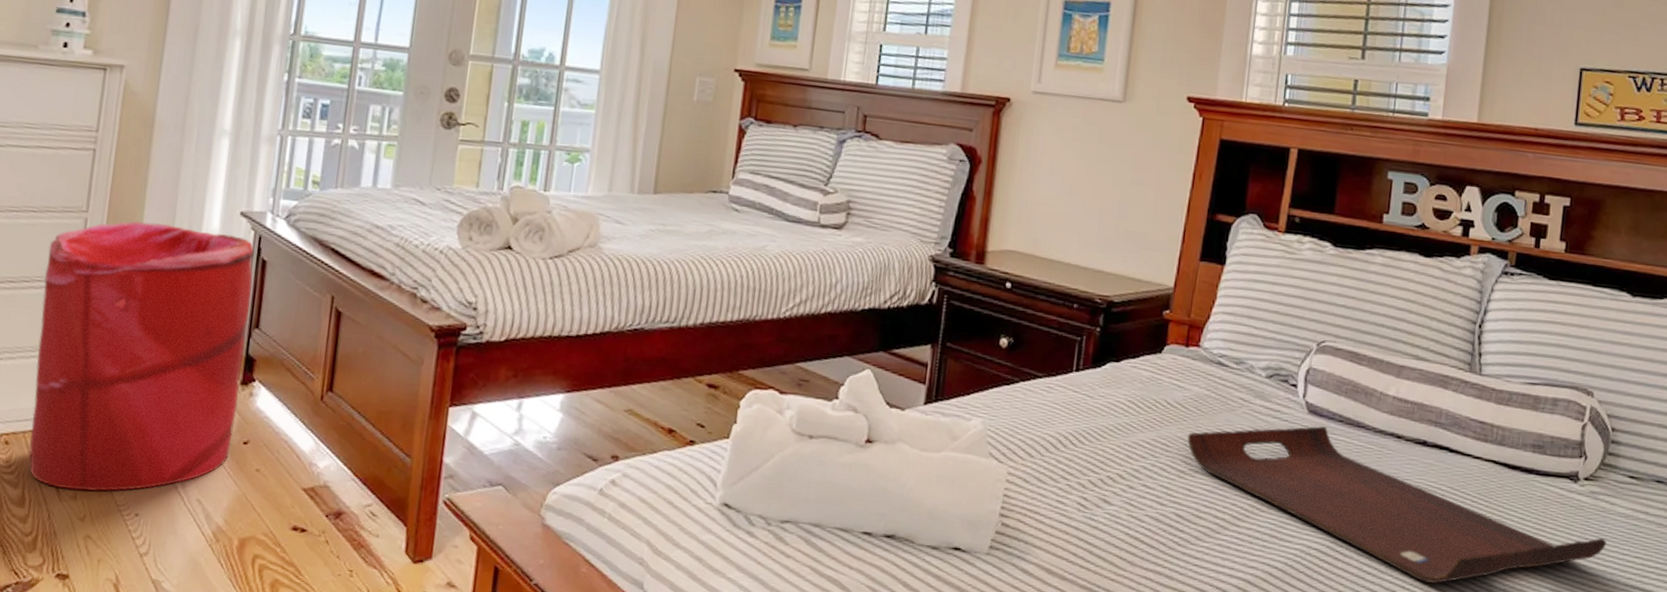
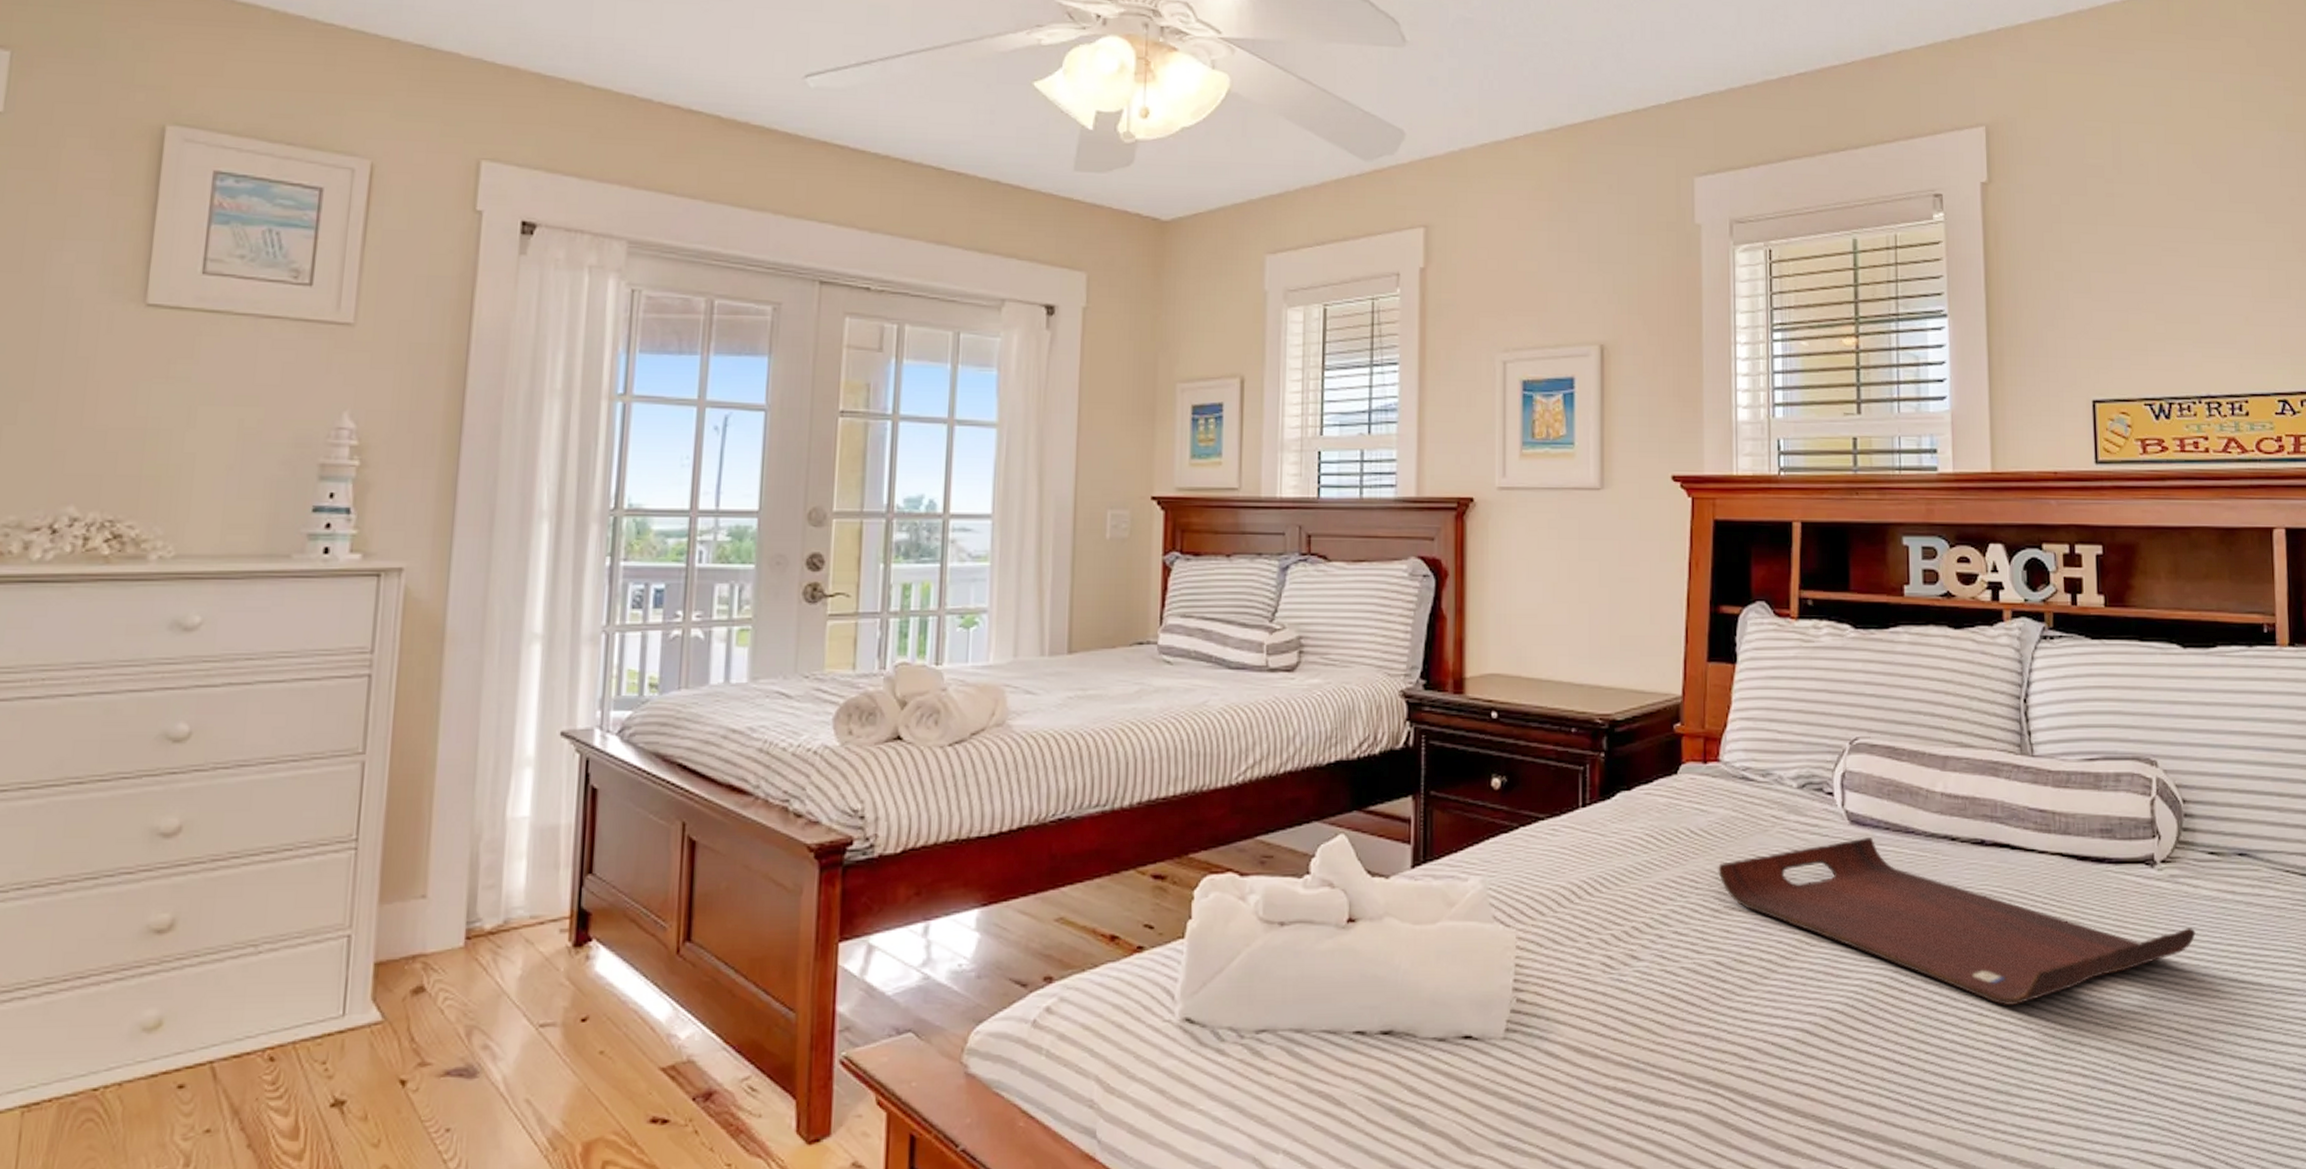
laundry hamper: present [28,221,255,492] -> none [301,757,582,1109]

